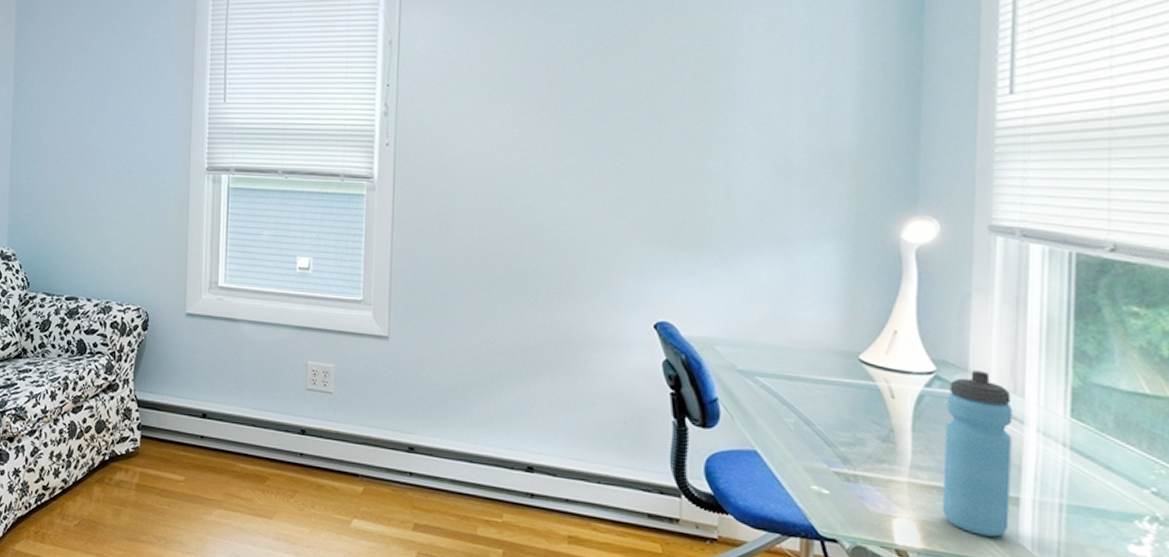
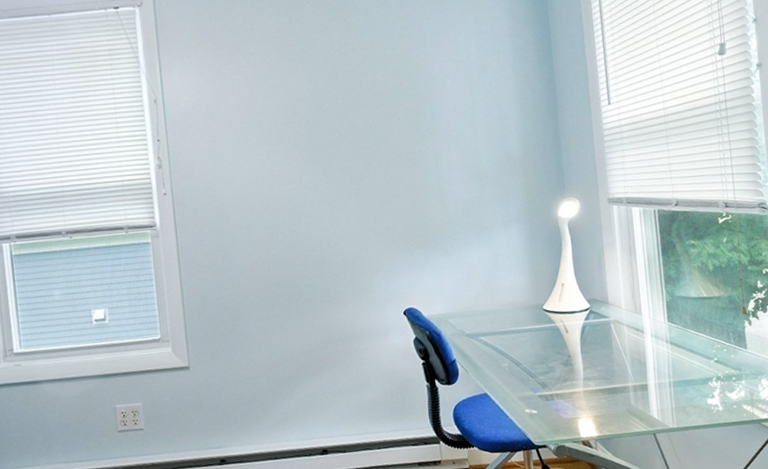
water bottle: present [943,370,1013,537] -> none [599,301,644,417]

